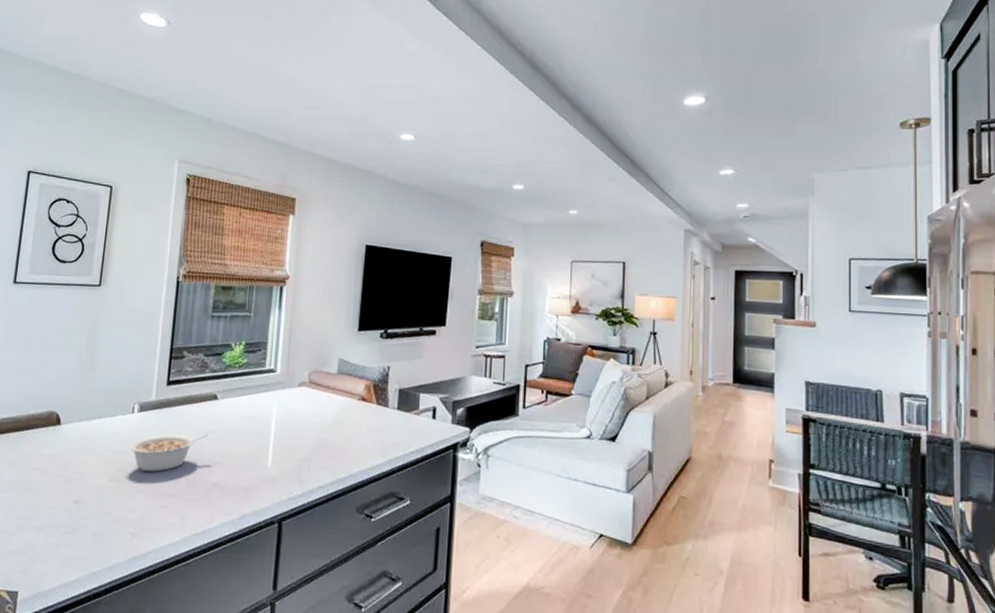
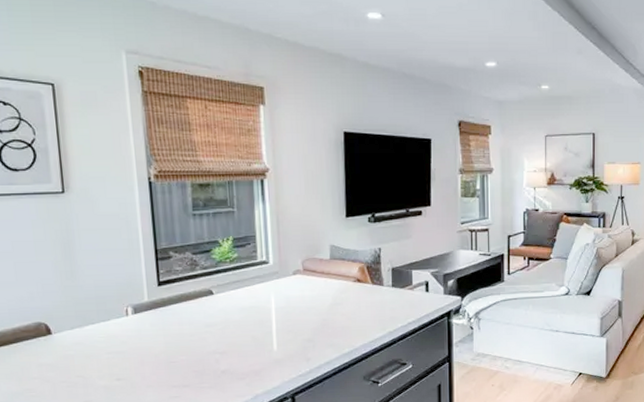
legume: present [129,434,208,472] -> none [129,328,210,368]

